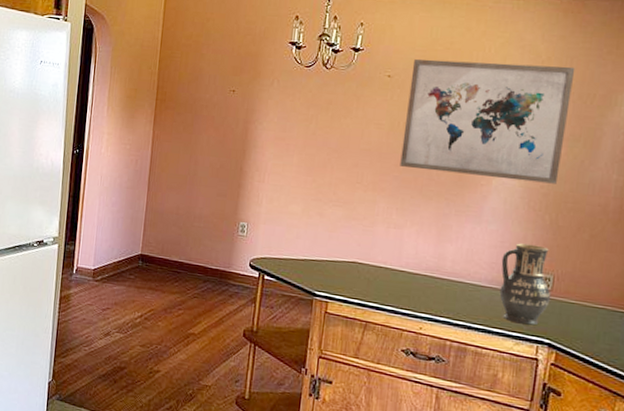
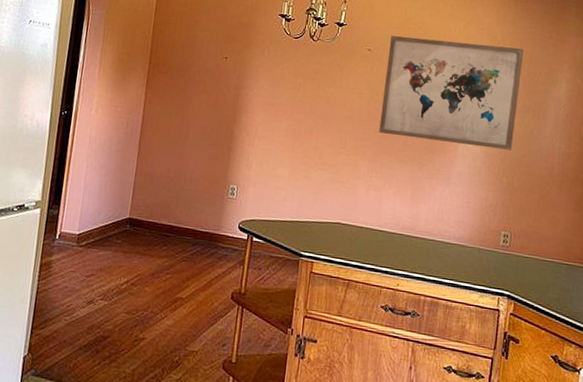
vase: present [499,243,551,326] -> none [466,203,509,279]

